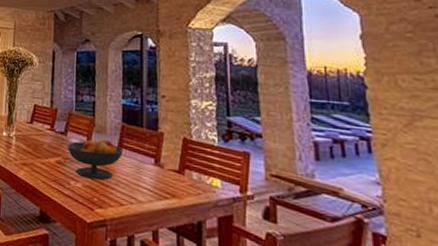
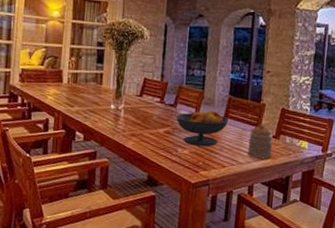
jar: none [148,155,177,199] -> present [247,124,273,159]

